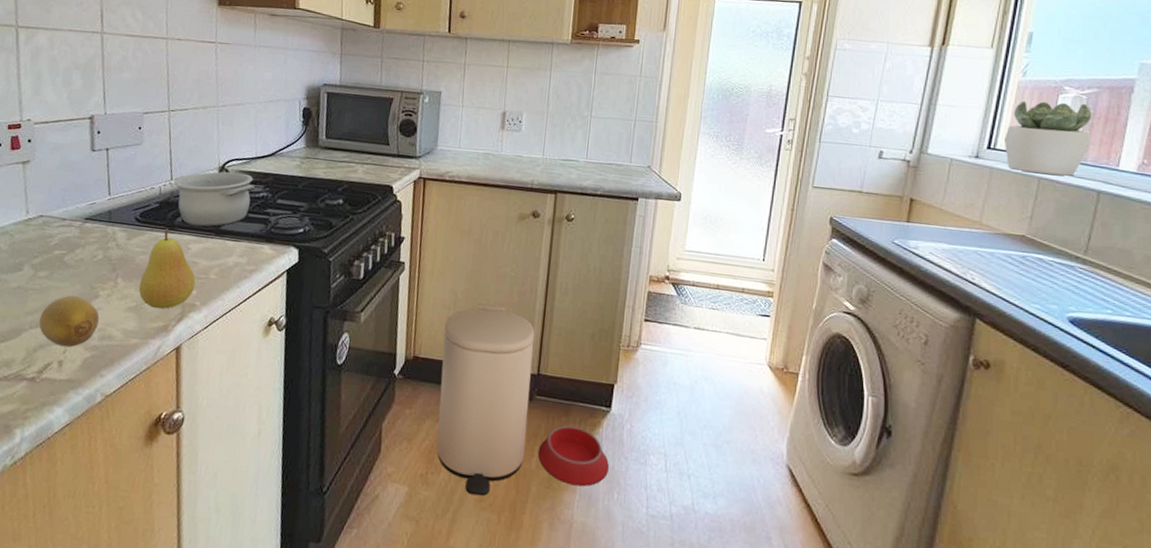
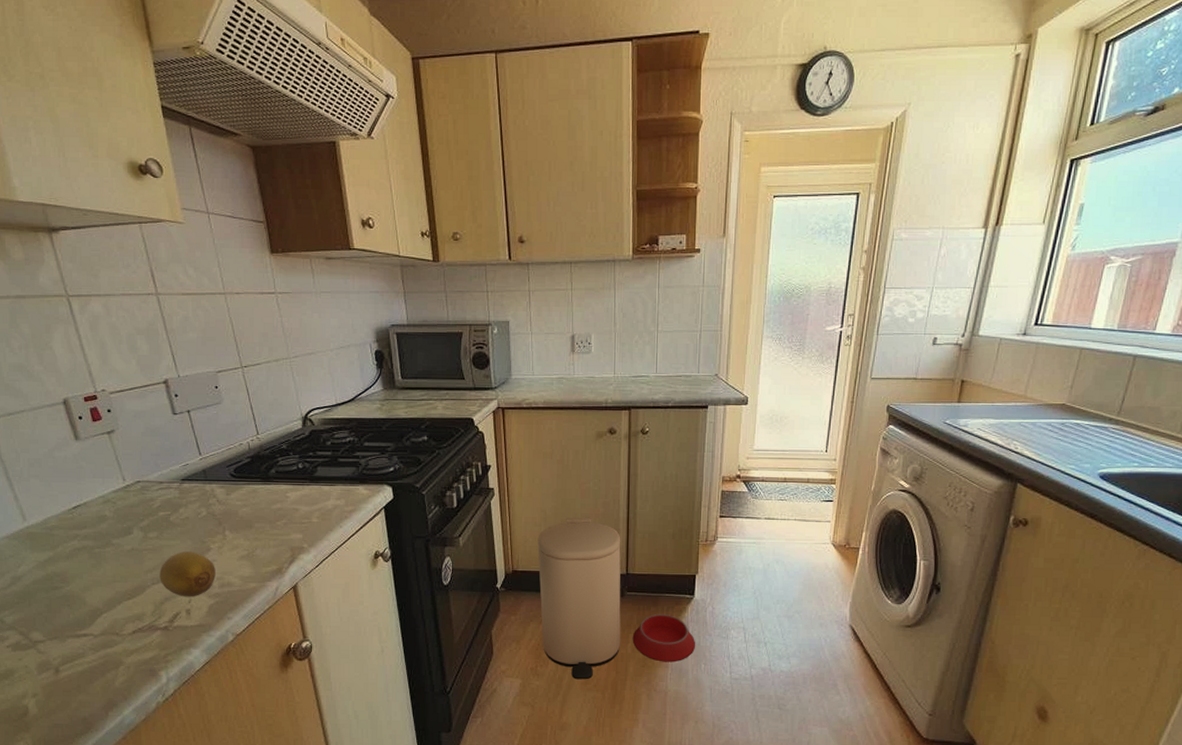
fruit: present [138,229,196,309] -> none [247,481,300,555]
cooking pot: present [173,171,255,227] -> none [260,421,340,476]
succulent plant: present [1003,100,1092,176] -> none [1050,271,1135,345]

